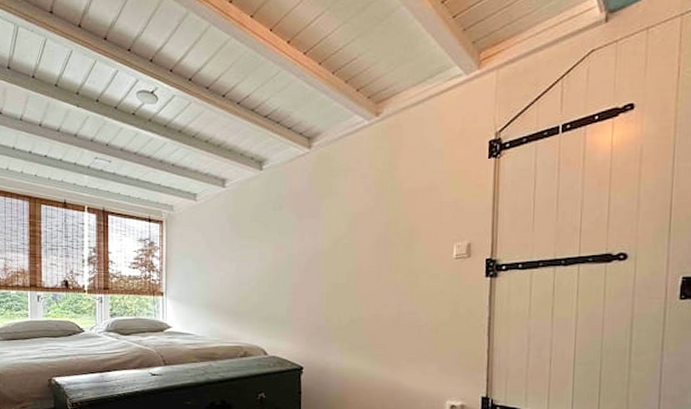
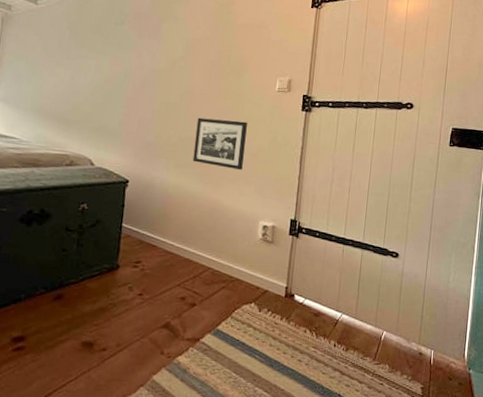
picture frame: none [367,295,424,347] -> present [192,117,247,170]

